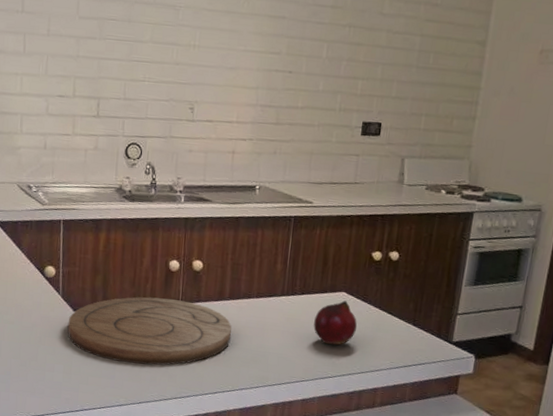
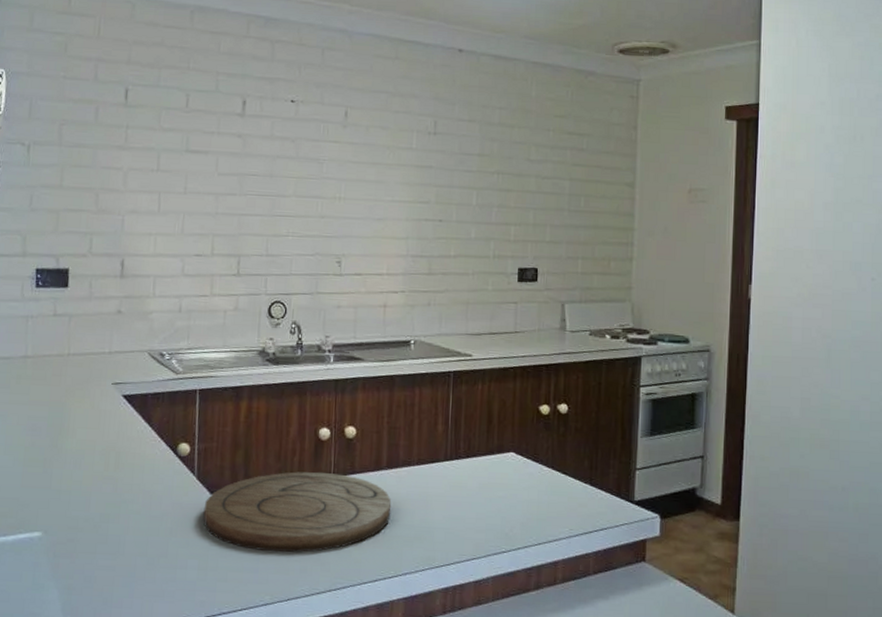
fruit: present [313,300,357,346] -> none [482,461,529,514]

